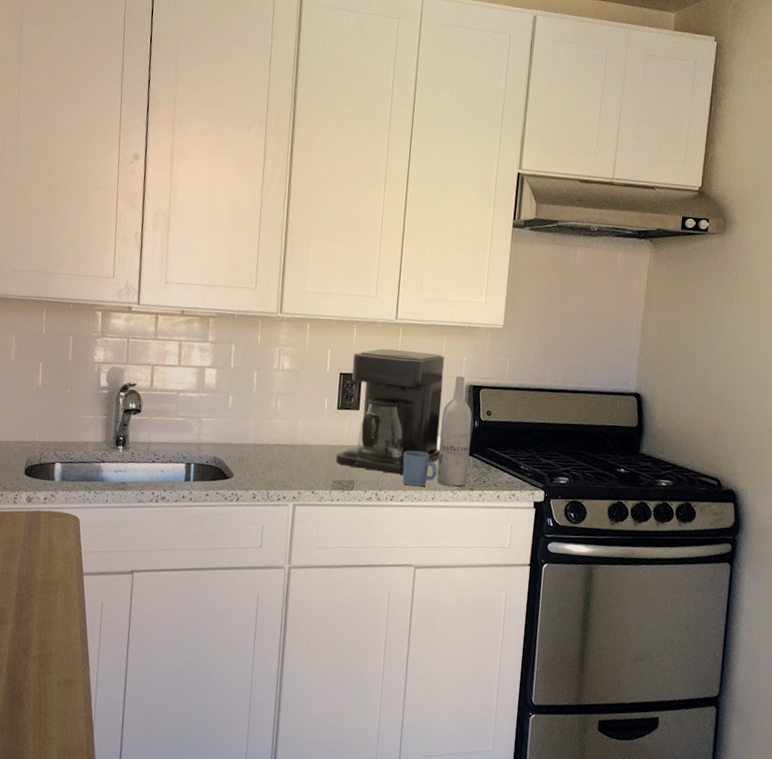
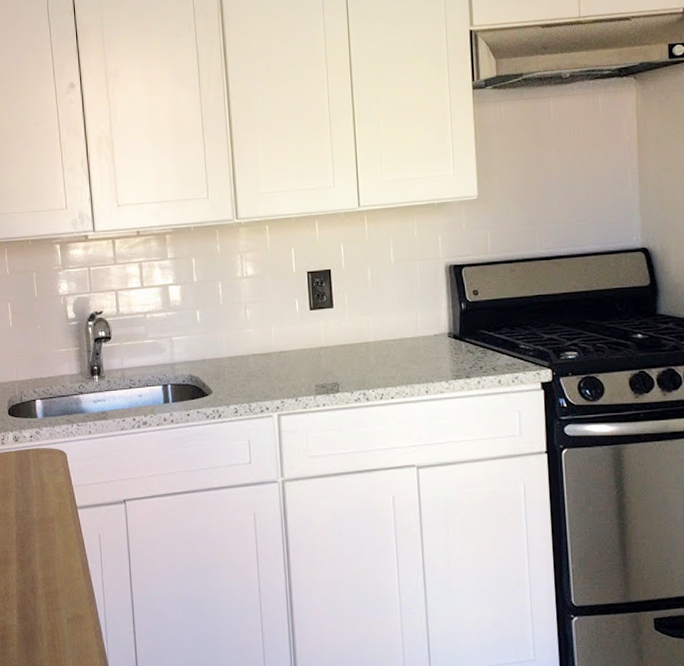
coffee maker: present [335,348,445,475] -> none [315,237,428,371]
mug: present [402,450,438,488] -> none [387,342,428,382]
wine bottle: present [437,376,473,487] -> none [424,257,462,377]

